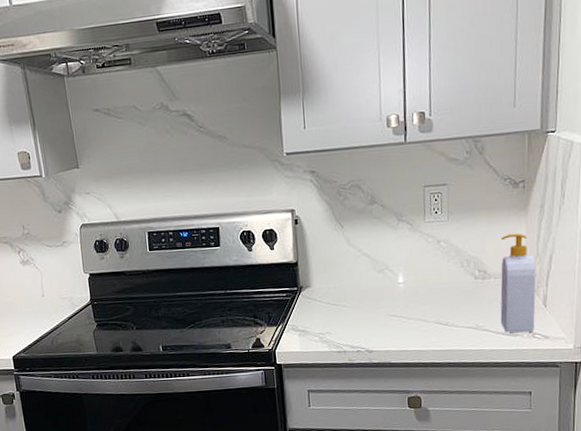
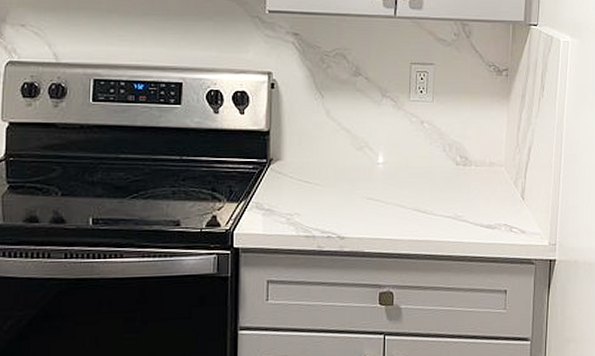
soap bottle: present [500,233,536,333] -> none [479,121,515,226]

